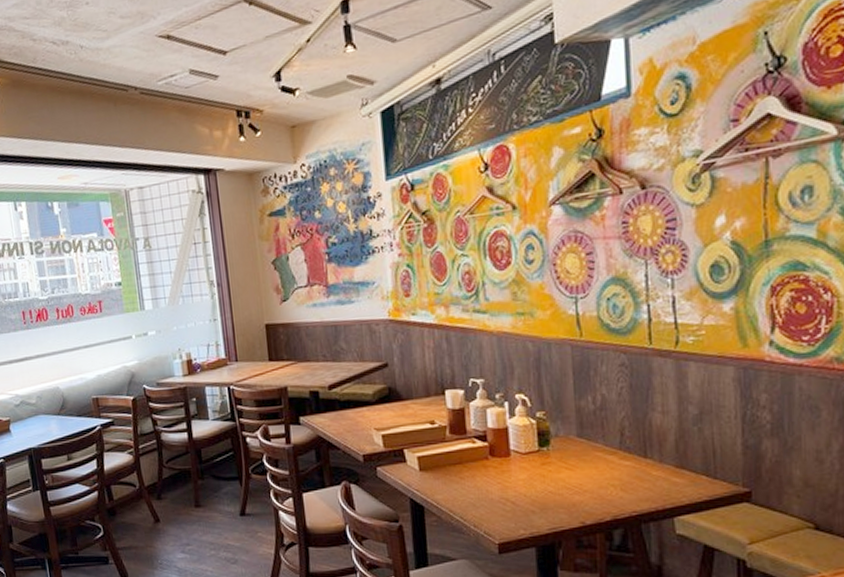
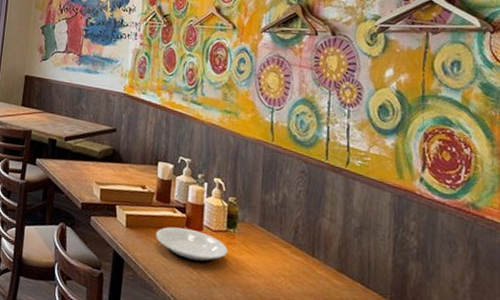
plate: none [456,457,543,493] -> present [156,226,228,264]

